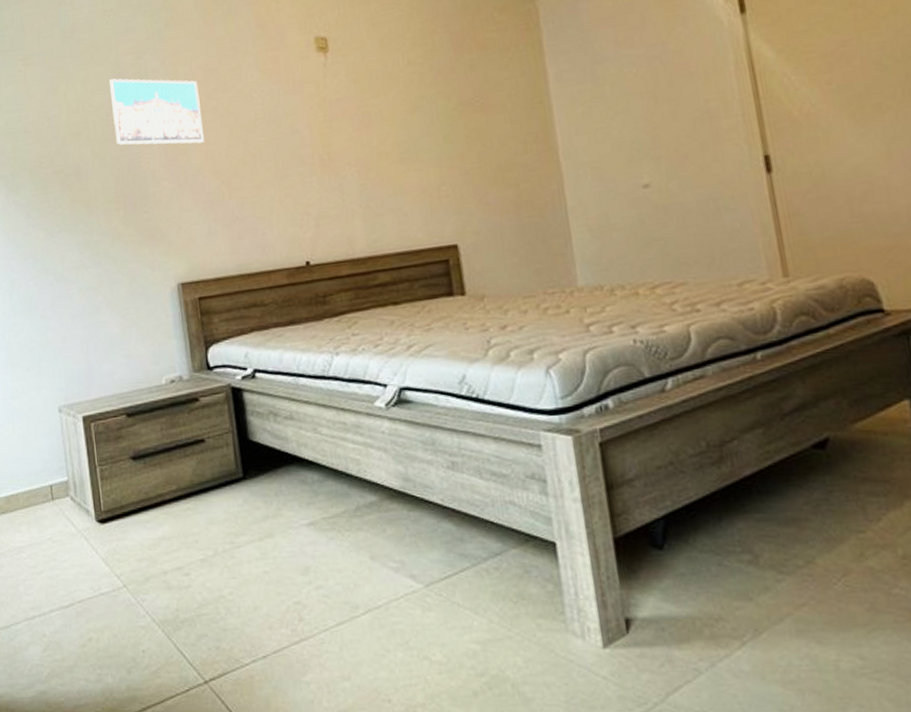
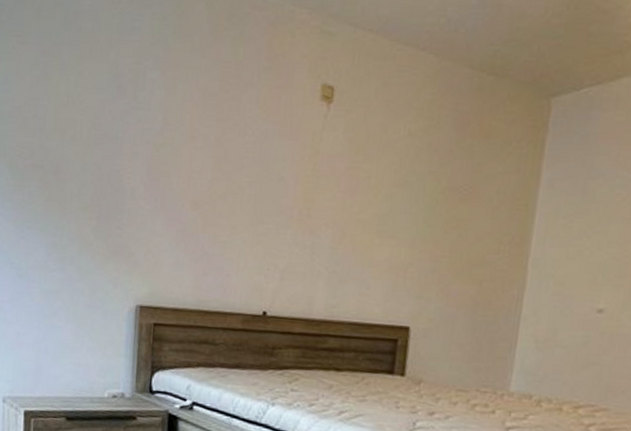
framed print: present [108,78,204,146] -> none [100,80,194,169]

